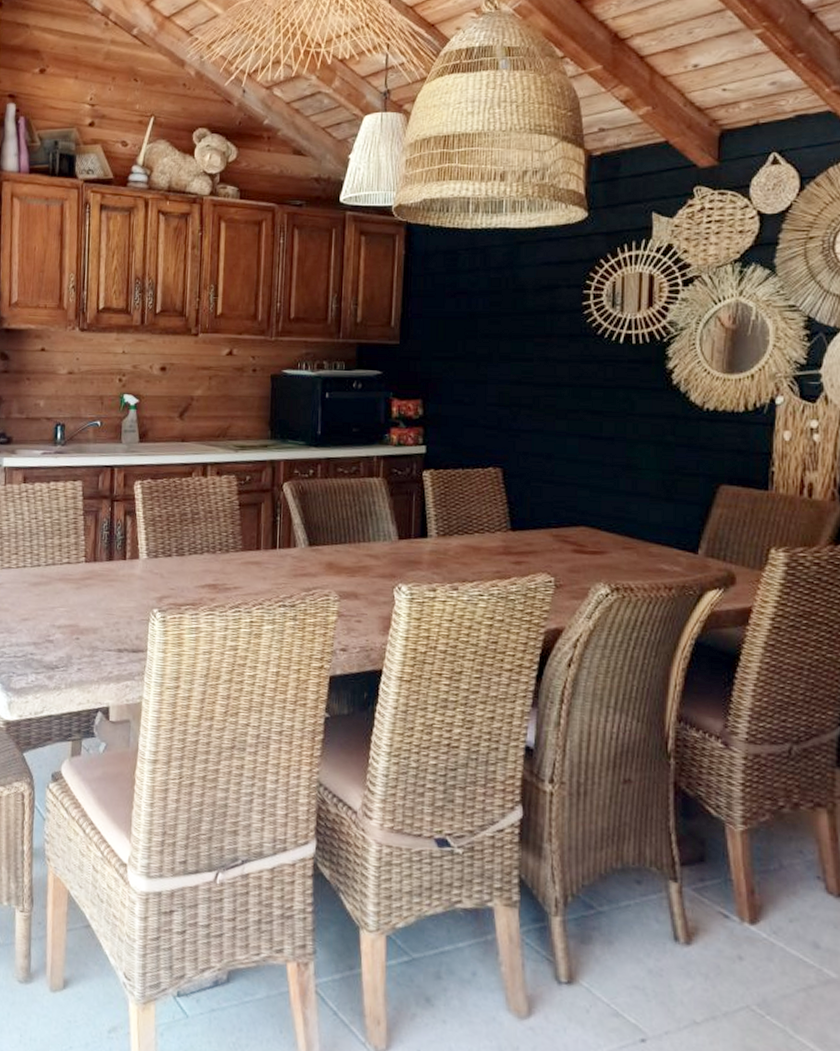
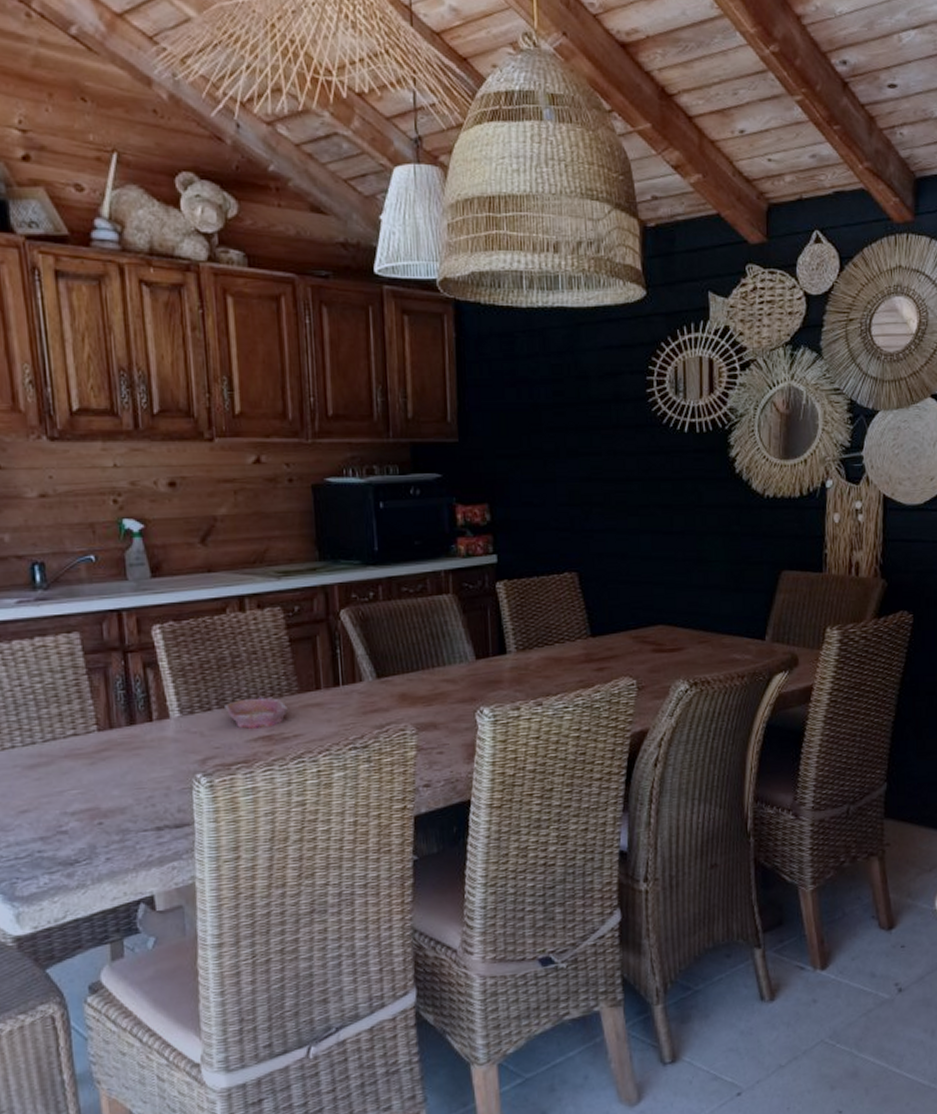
bowl: none [182,550,233,577] -> present [224,697,289,729]

